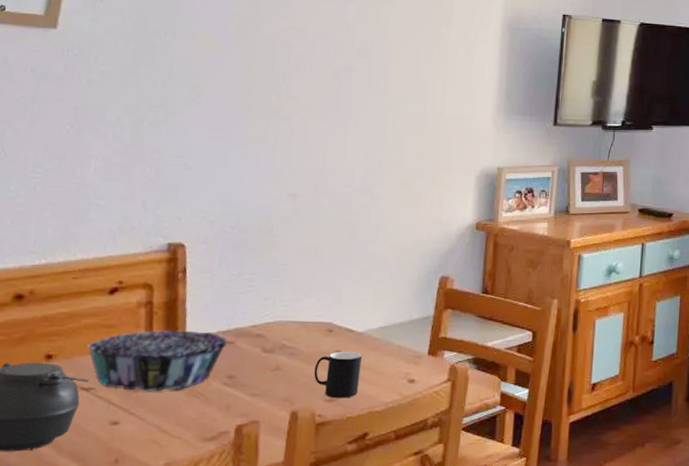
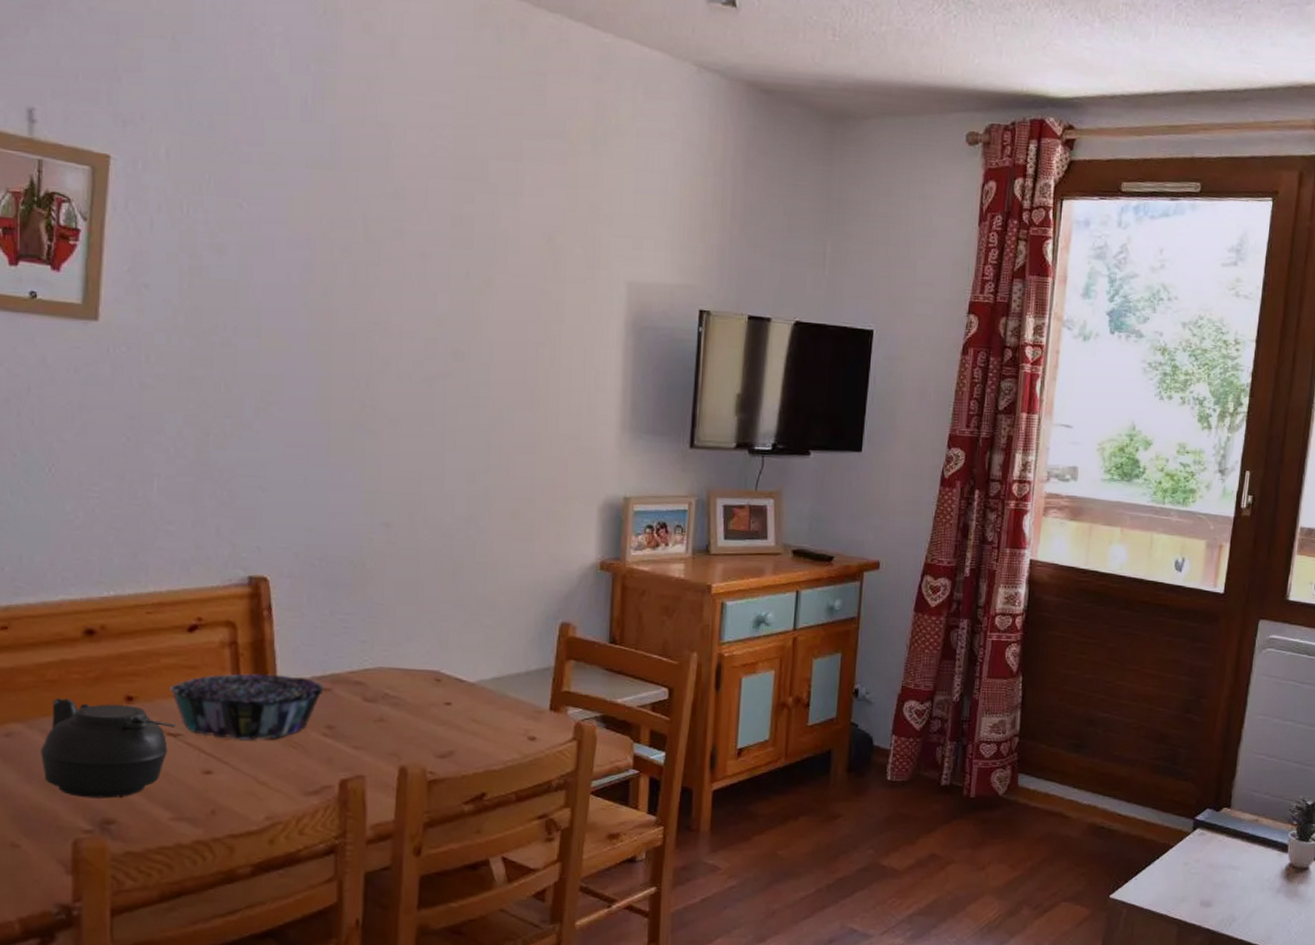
cup: present [314,351,363,398] -> none [422,703,476,755]

